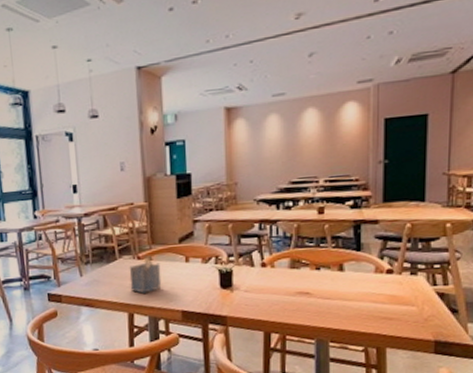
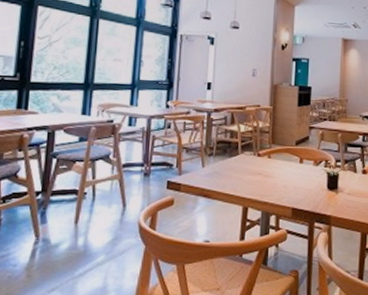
napkin holder: present [129,255,162,294] -> none [248,153,278,189]

